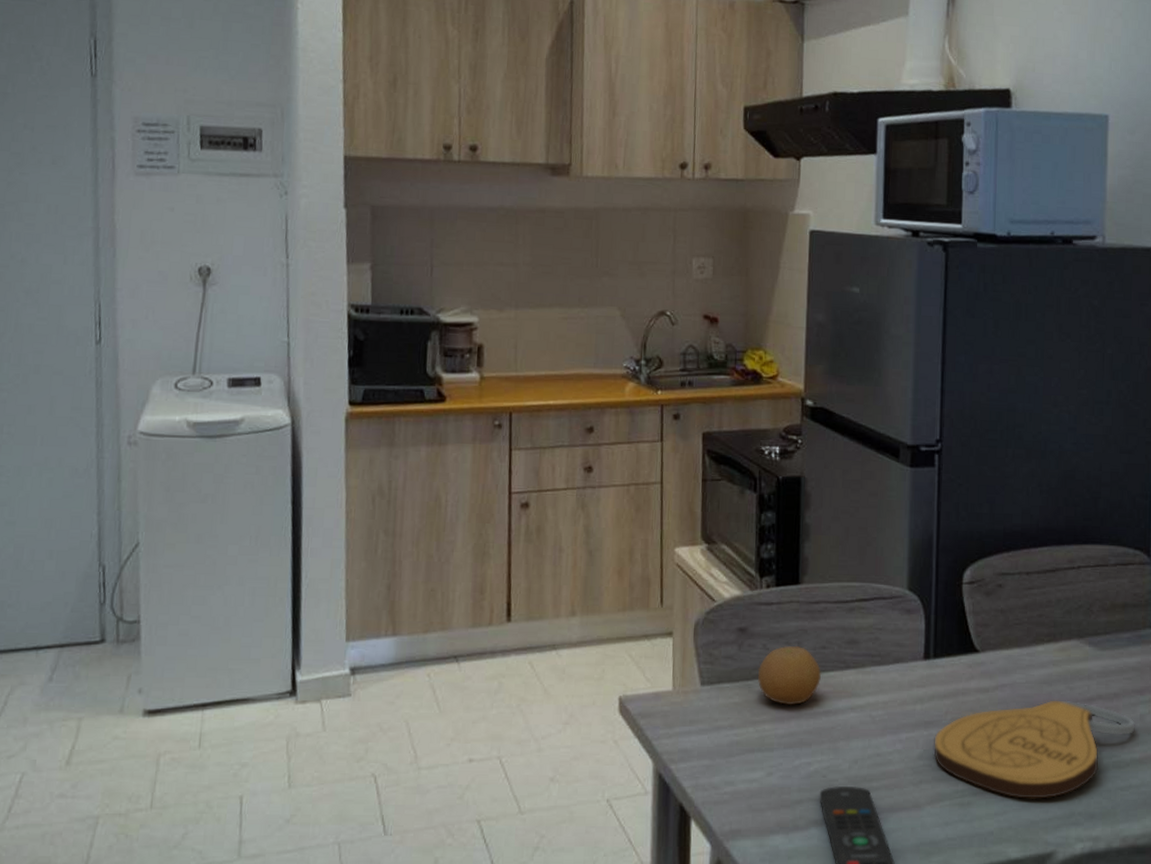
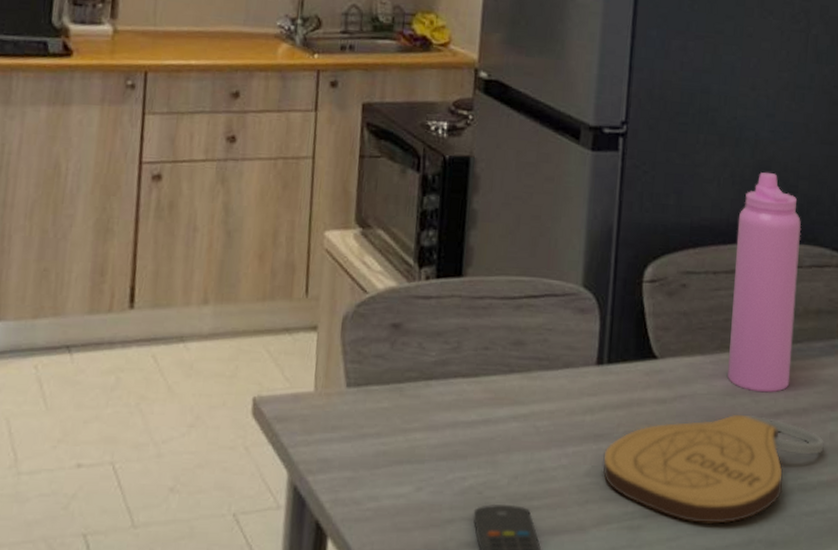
fruit: present [757,645,822,706] -> none [411,345,483,413]
water bottle: none [1044,480,1106,680] -> present [727,172,802,393]

